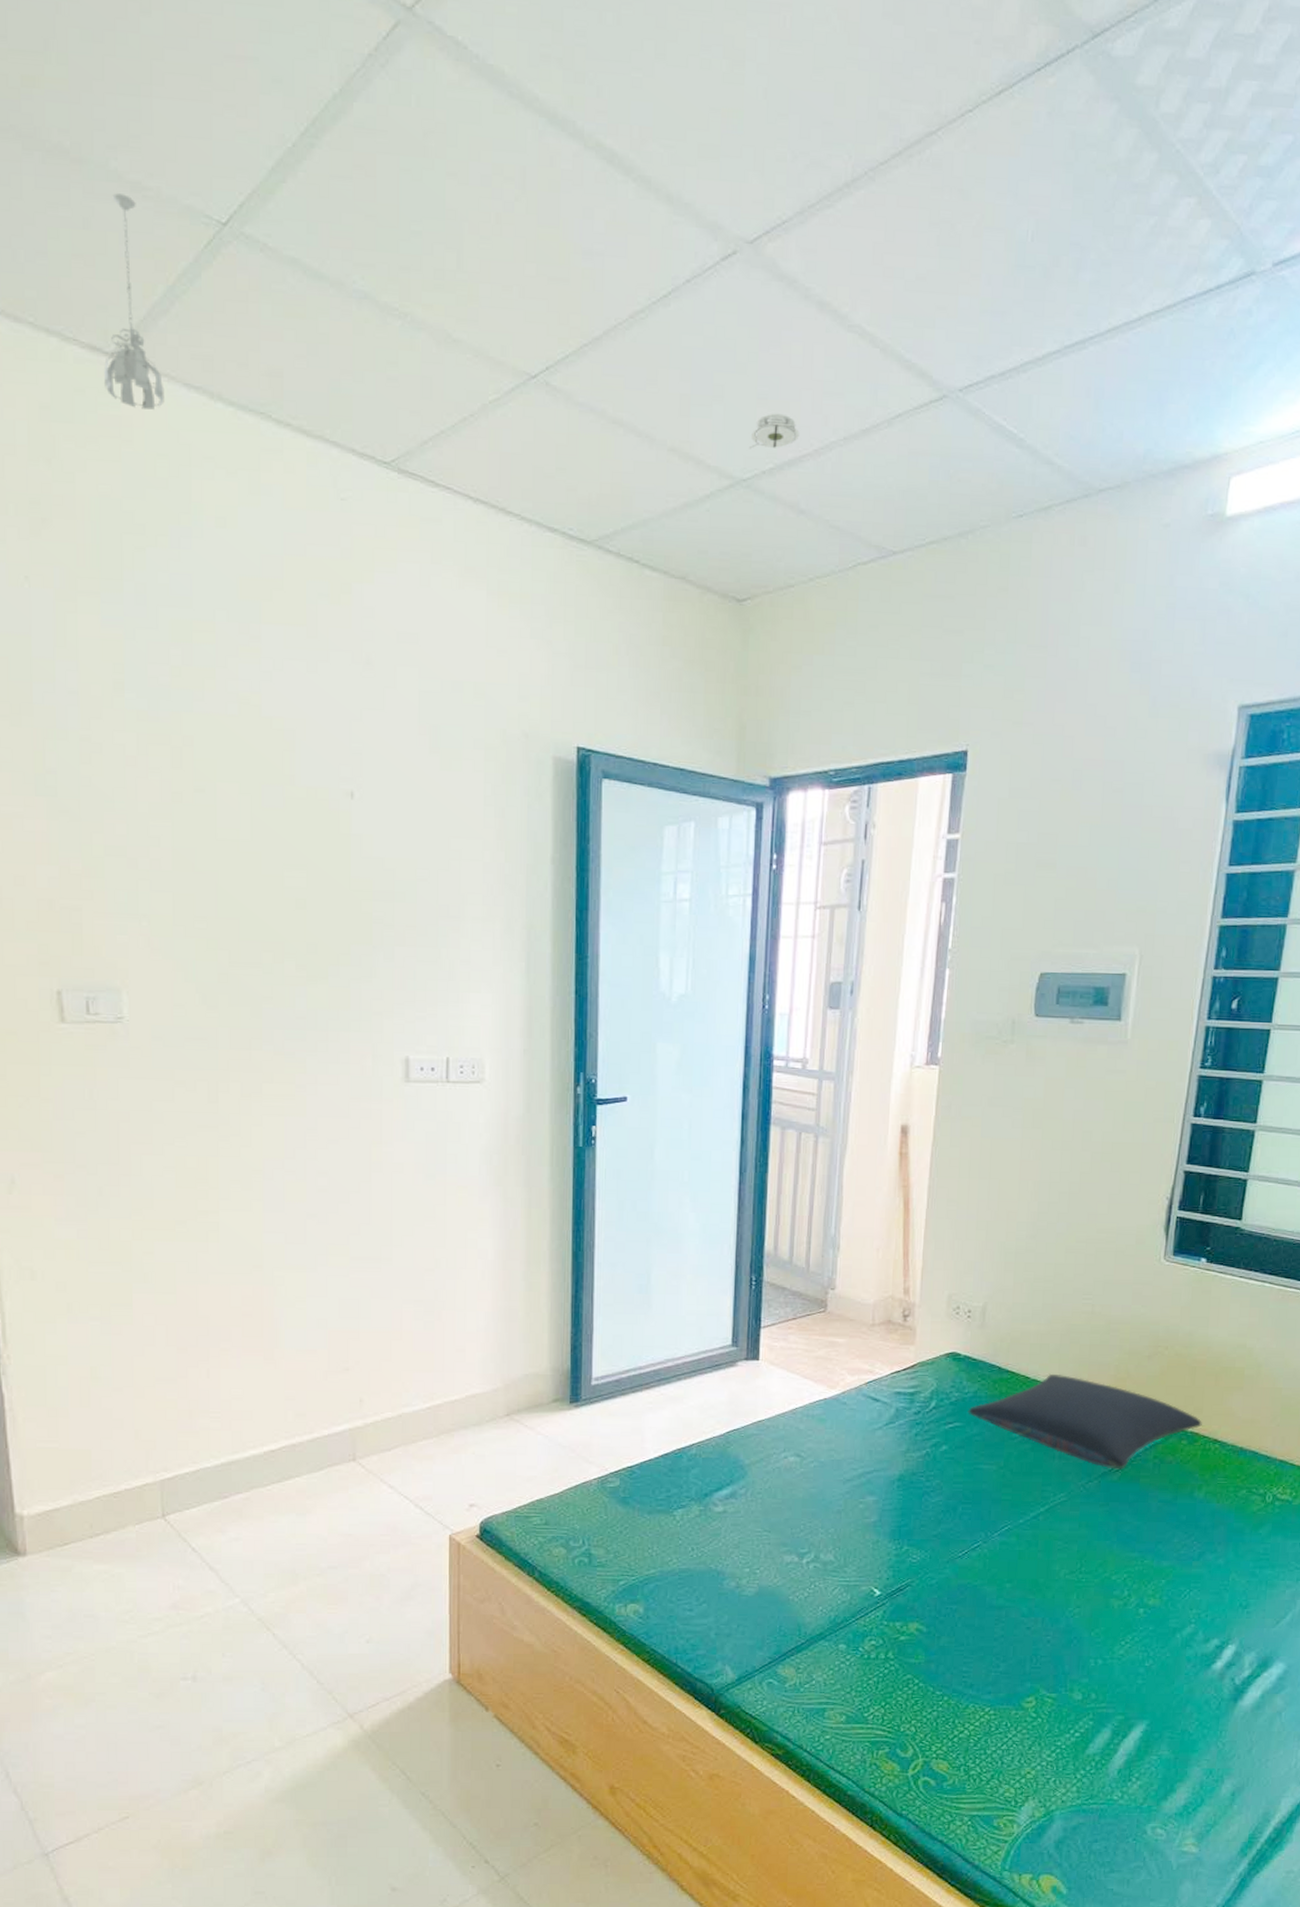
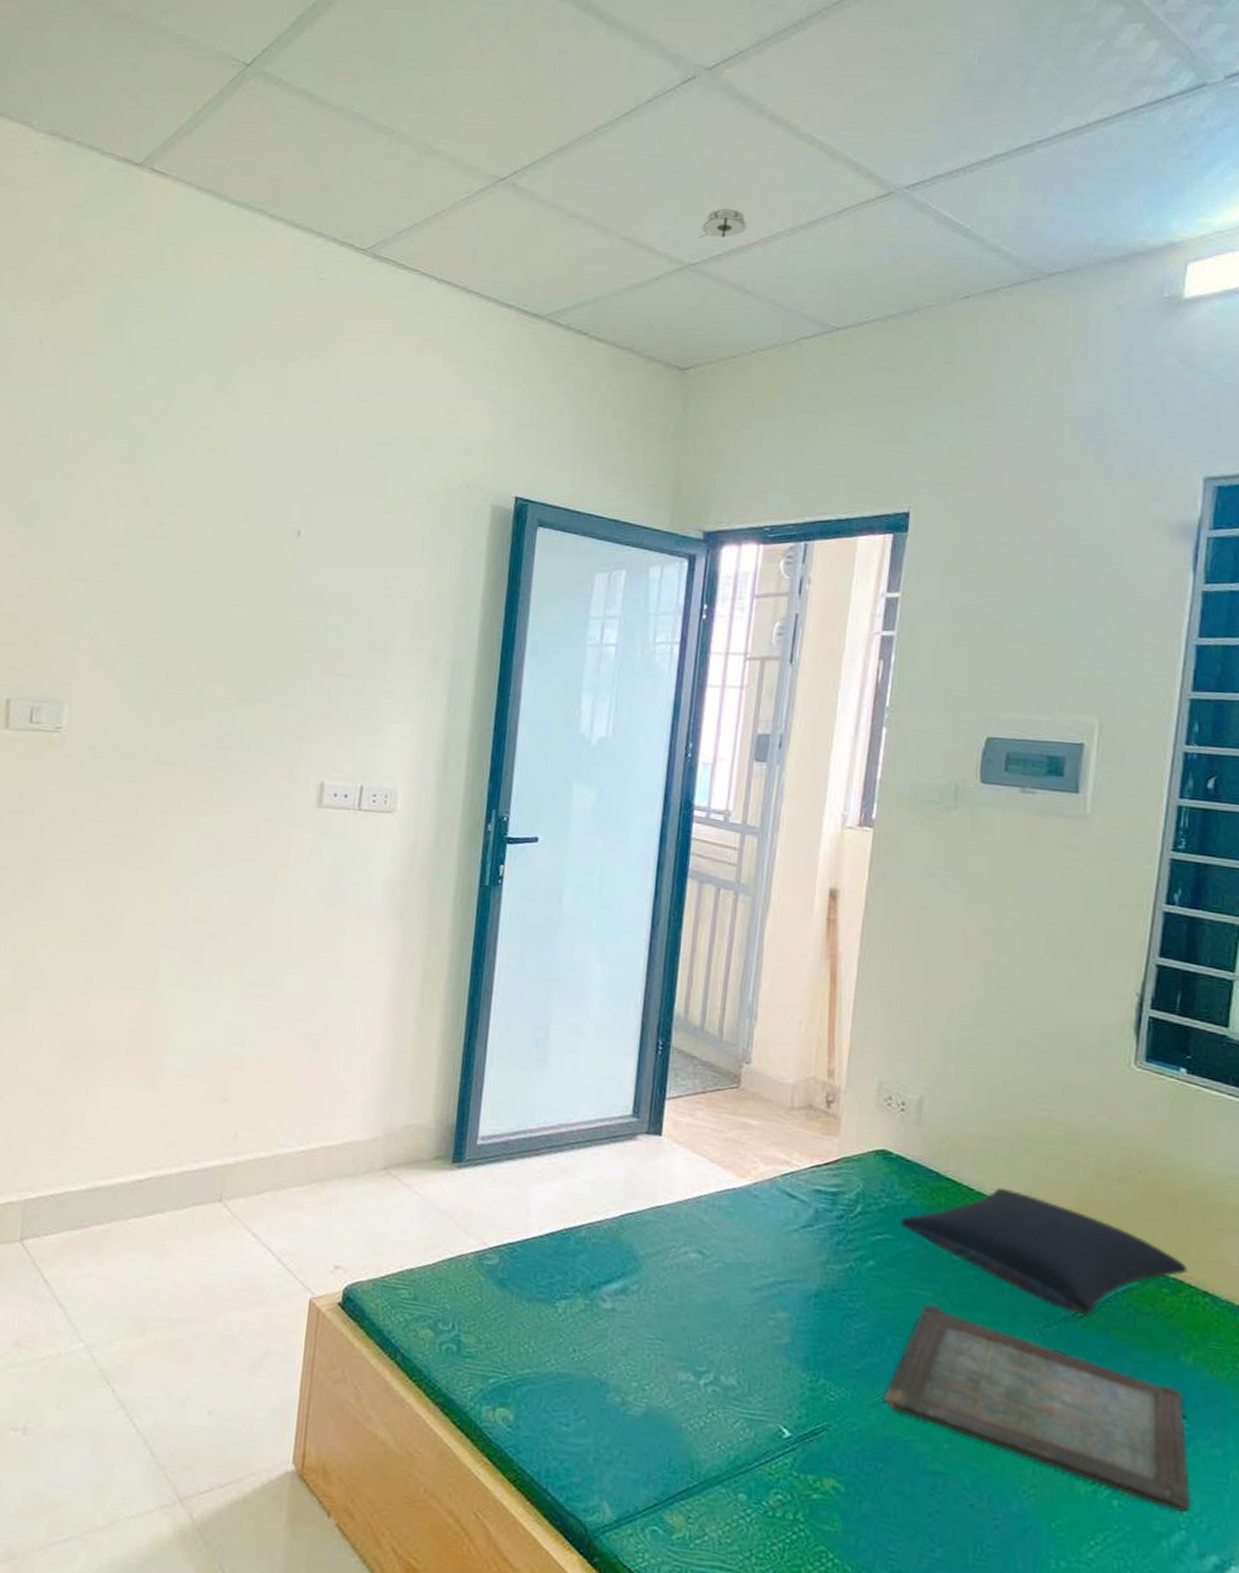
pendant light: present [104,193,165,410] -> none [130,44,180,208]
serving tray: none [957,1475,1200,1610] -> present [883,1303,1191,1512]

